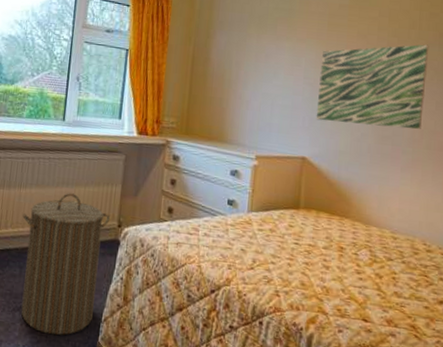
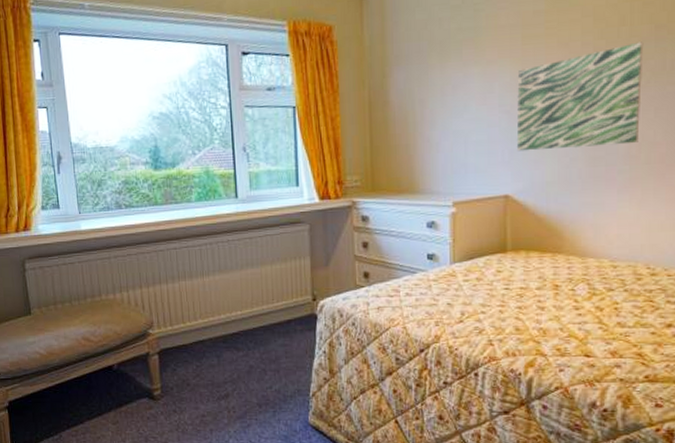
laundry hamper: present [21,193,110,336] -> none [210,274,302,417]

